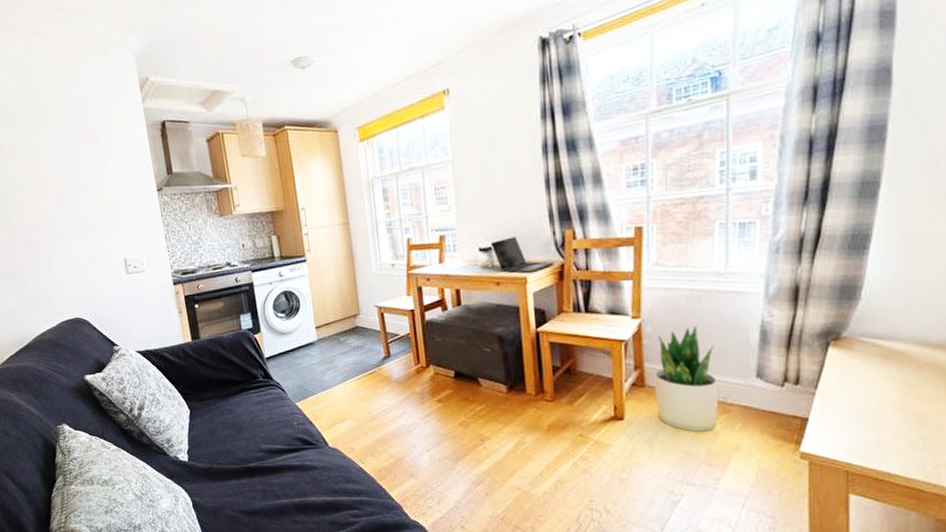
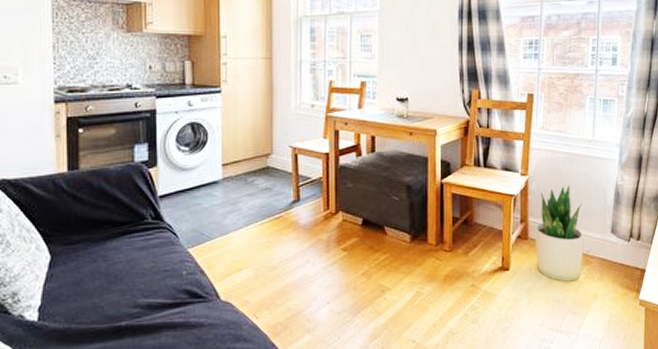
laptop: present [490,236,554,274] -> none [407,90,461,127]

